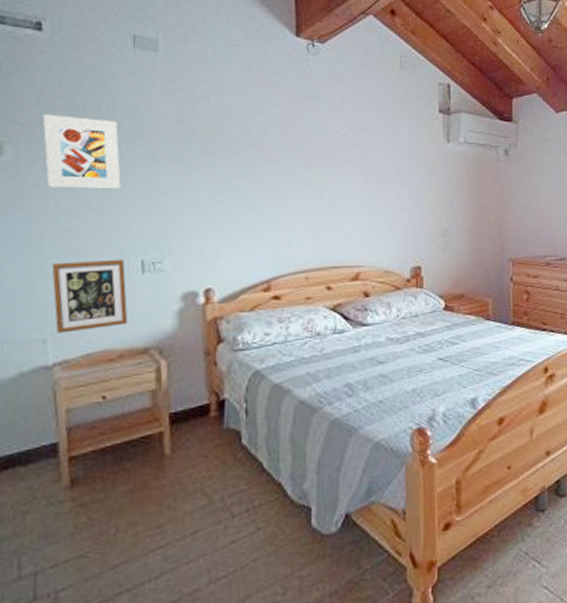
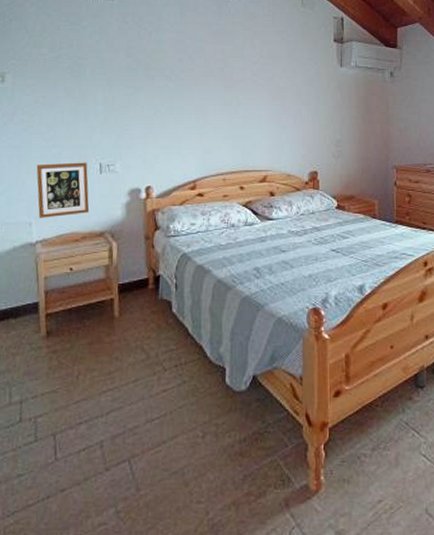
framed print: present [43,114,121,190] -> none [32,51,86,108]

